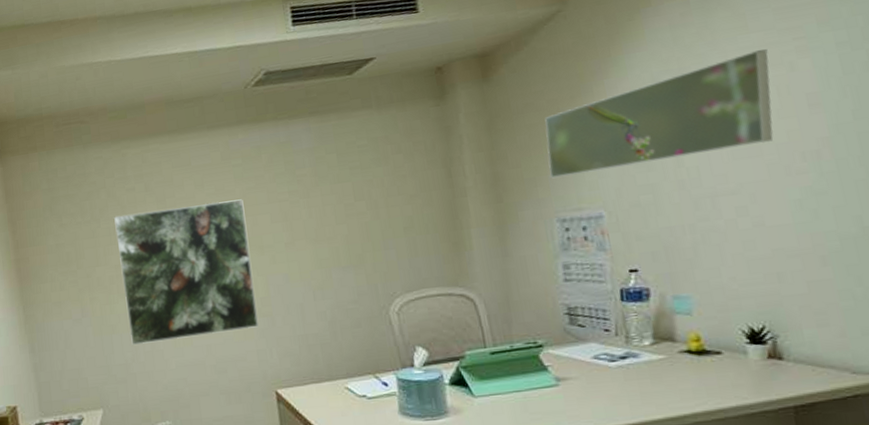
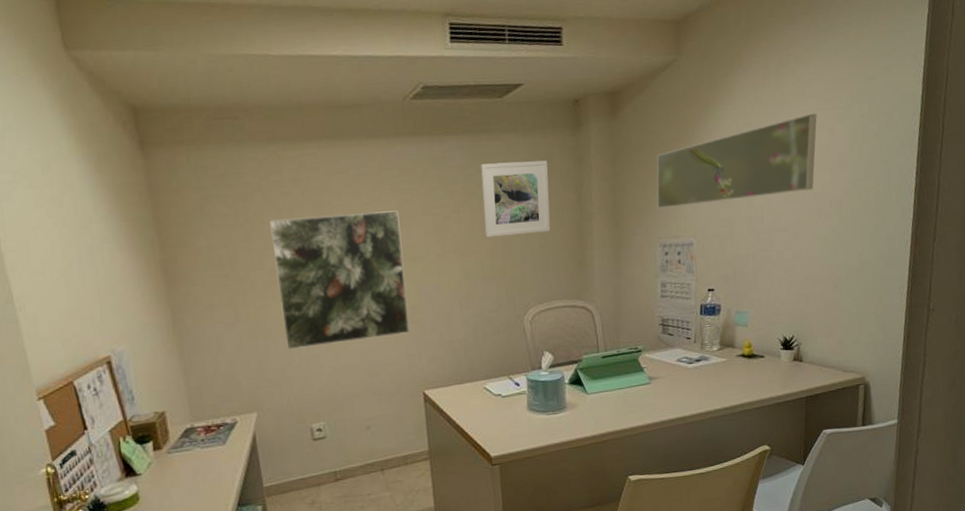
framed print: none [330,135,416,222] -> present [480,160,551,238]

